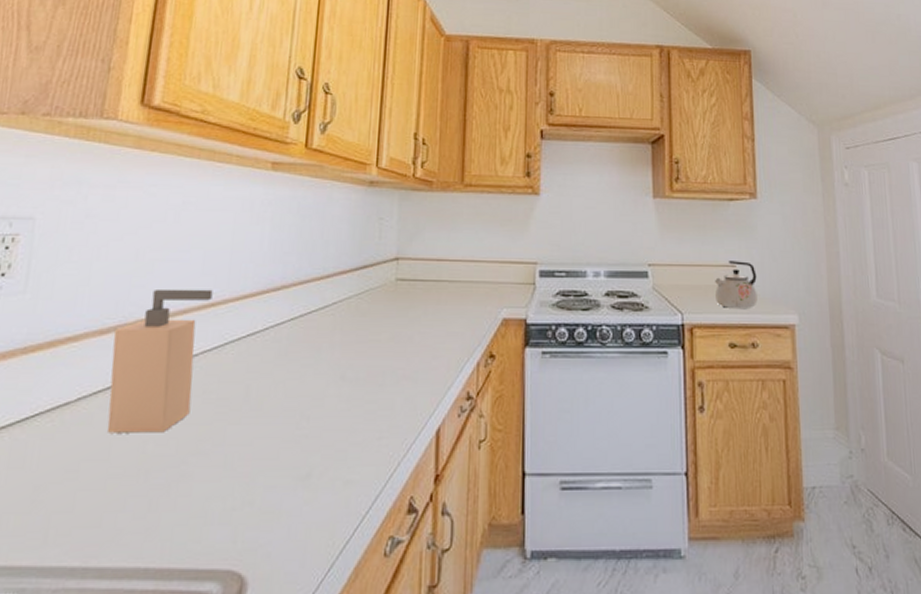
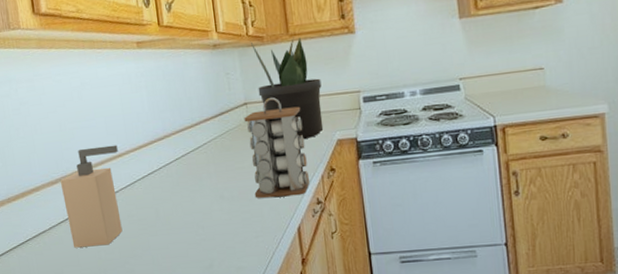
spice rack: none [387,256,464,386] -> present [244,97,310,198]
planter: none [415,183,493,312] -> present [250,36,324,139]
kettle: present [715,261,758,310] -> none [524,62,566,107]

